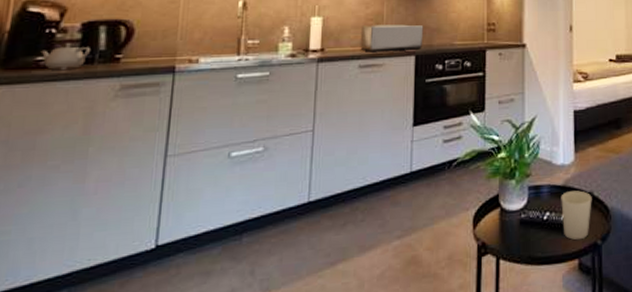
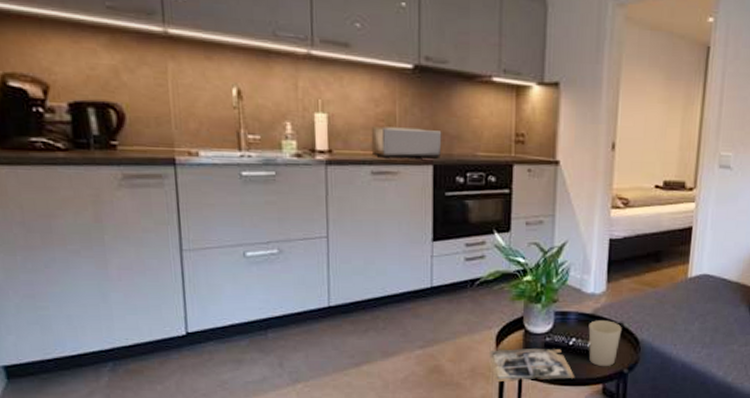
teapot: present [40,43,92,71] -> none [33,125,85,155]
magazine: none [467,225,552,269] -> present [489,349,575,383]

